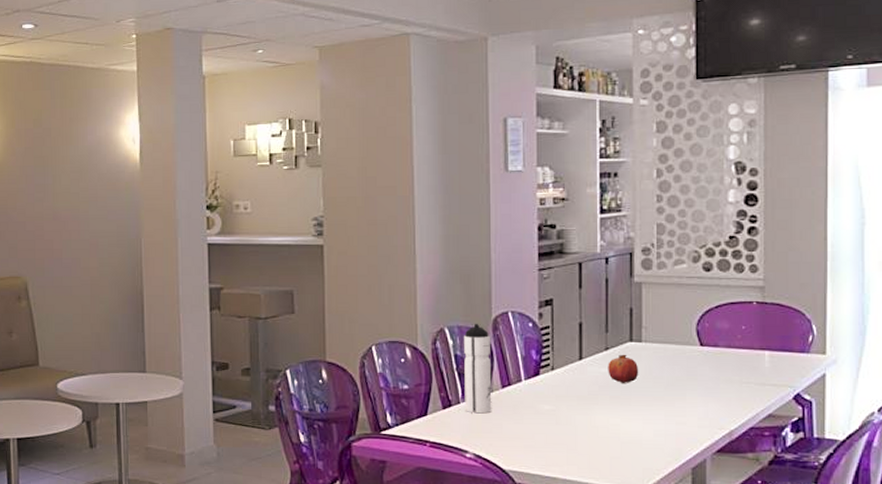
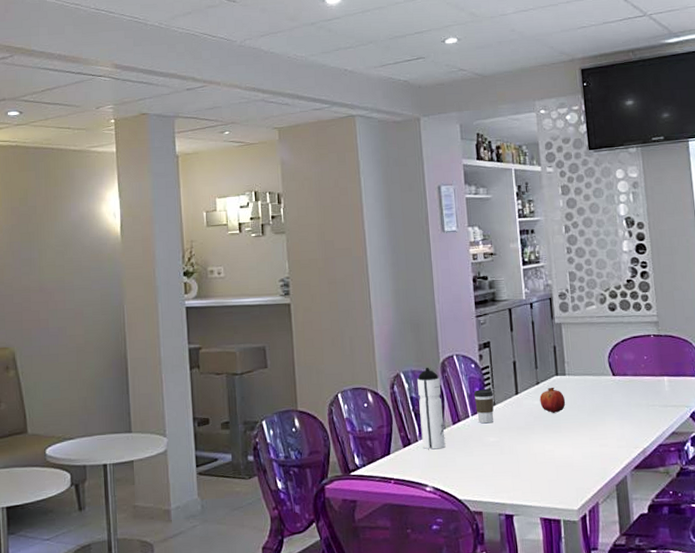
coffee cup: none [528,352,552,390] -> present [473,389,494,424]

